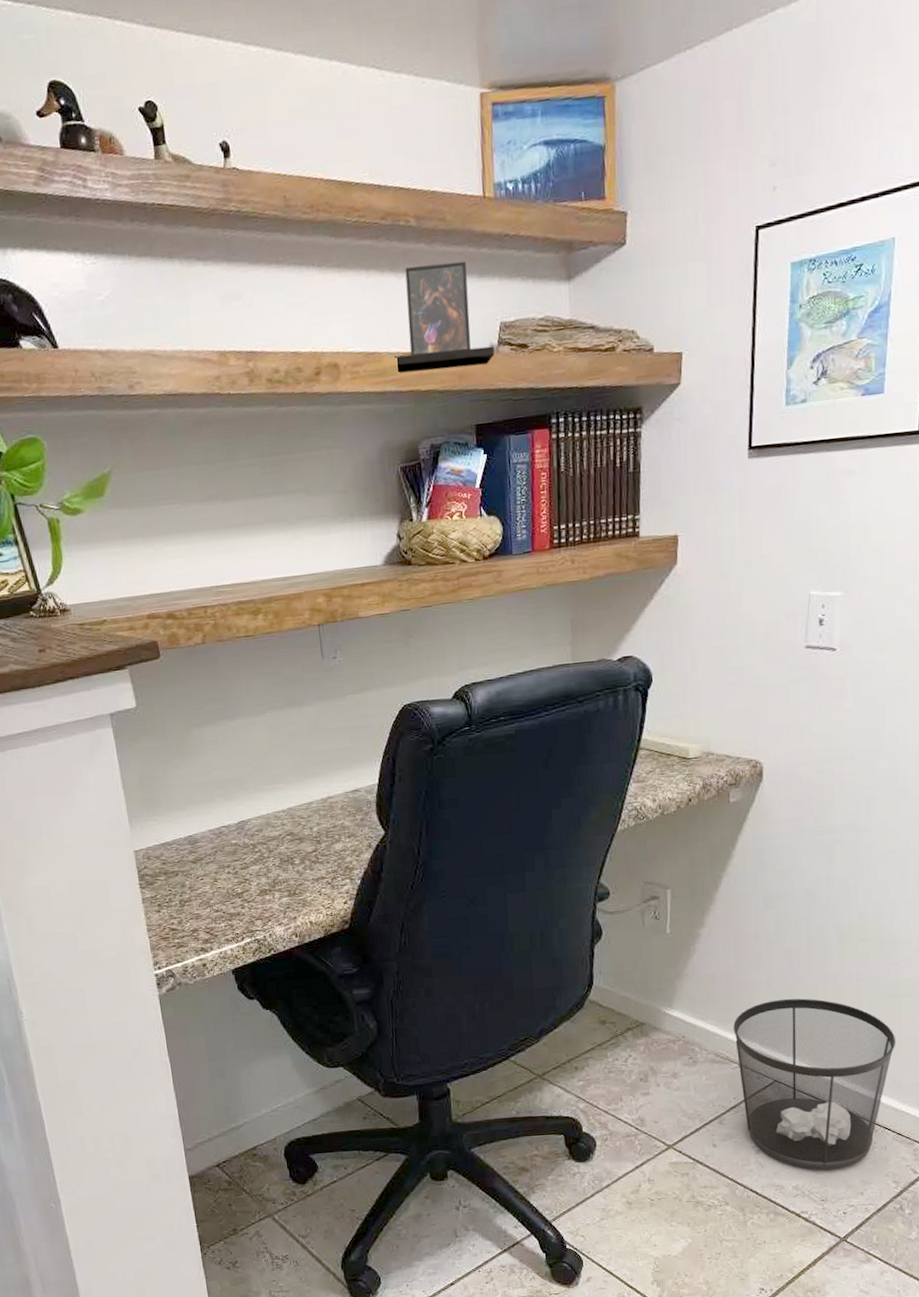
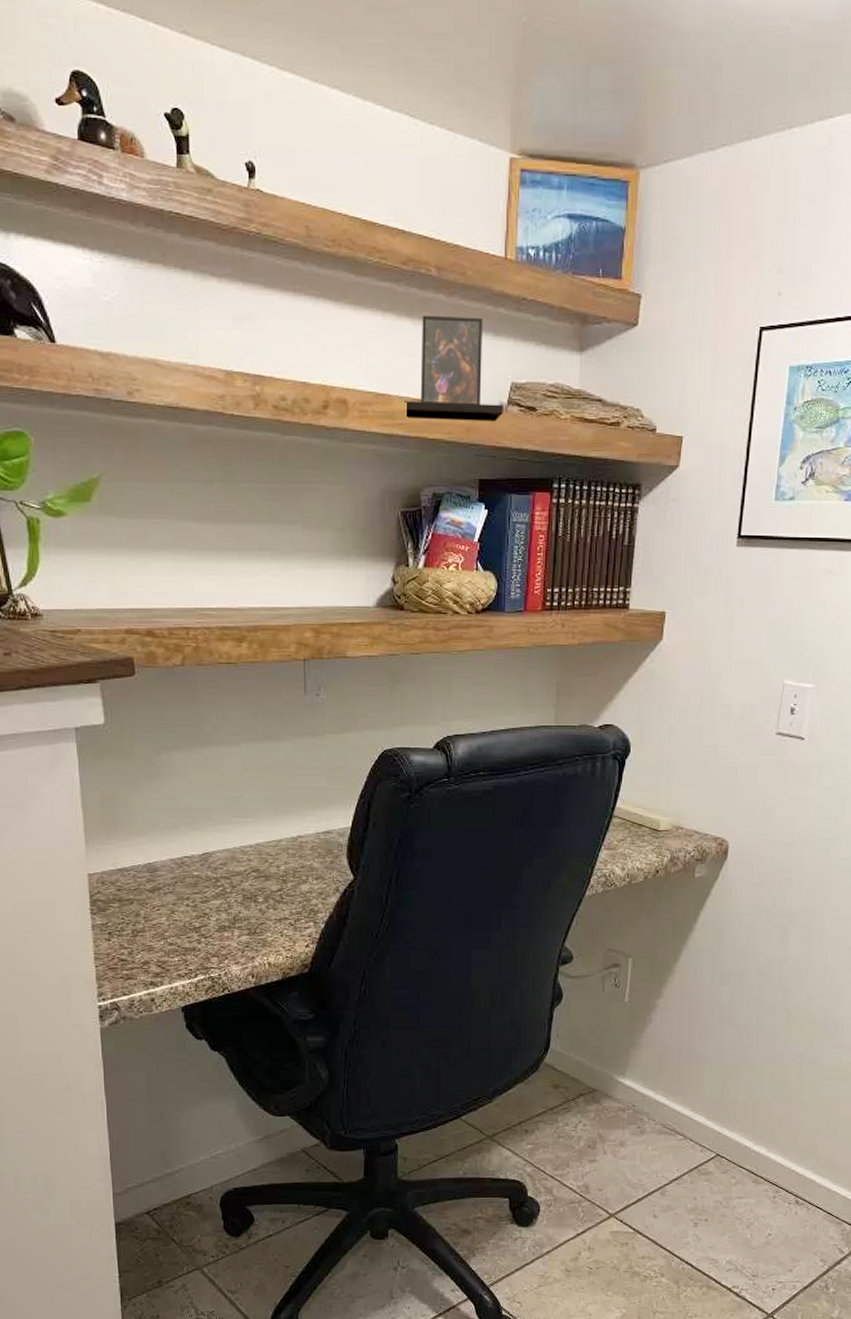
waste bin: present [733,998,896,1171] -> none [682,1074,833,1246]

